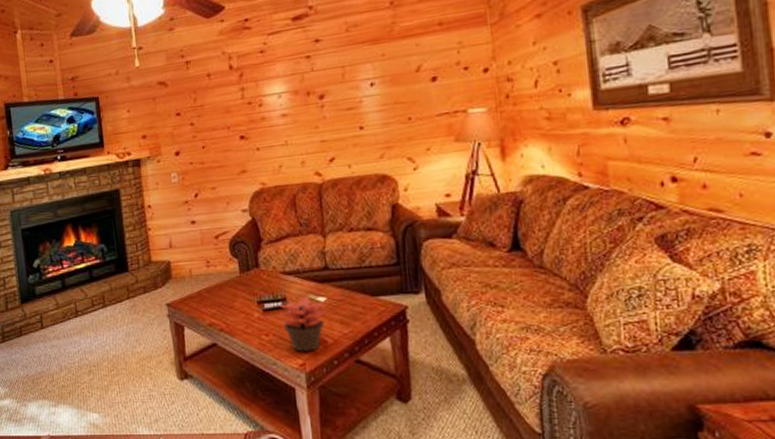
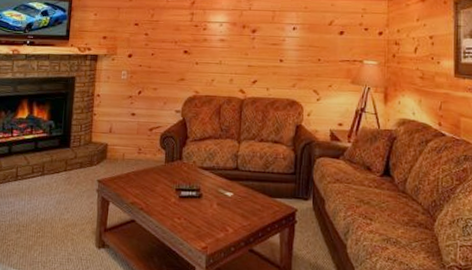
succulent plant: present [279,295,325,352] -> none [193,189,231,237]

